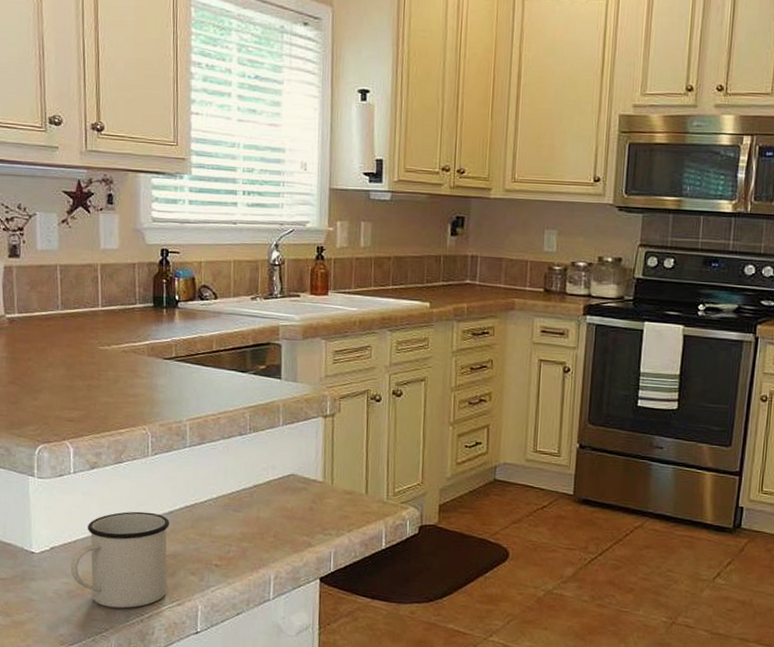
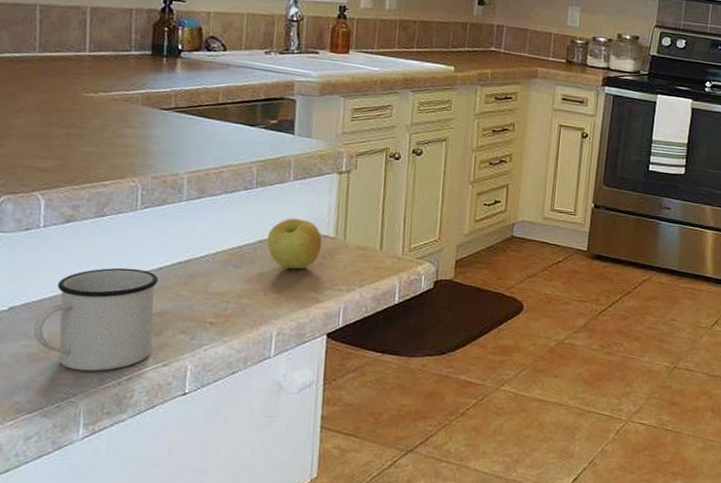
apple: none [261,462,312,514] -> present [267,218,322,270]

